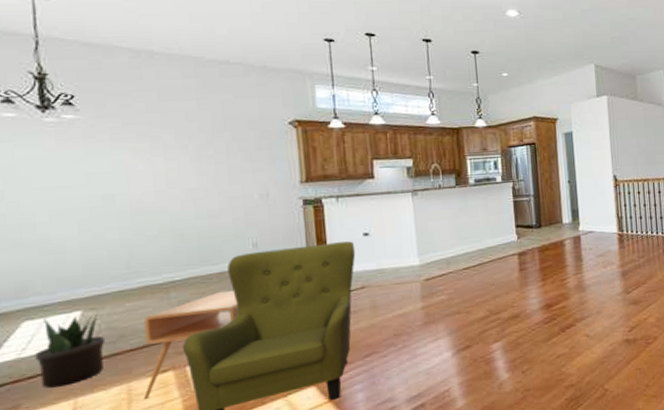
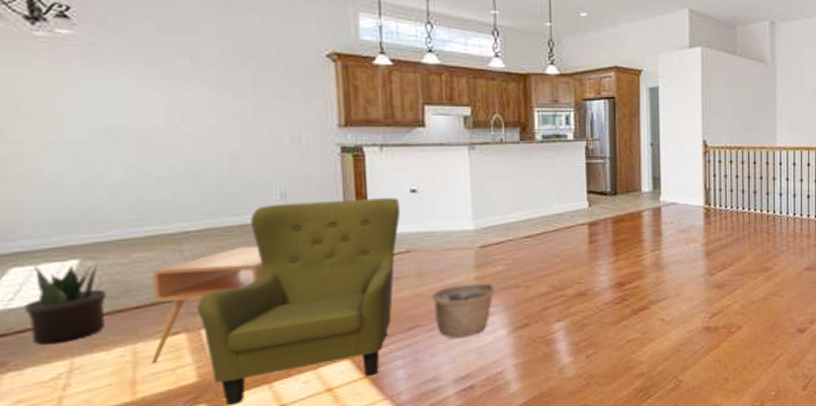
basket: none [384,310,440,362] -> present [431,282,496,338]

